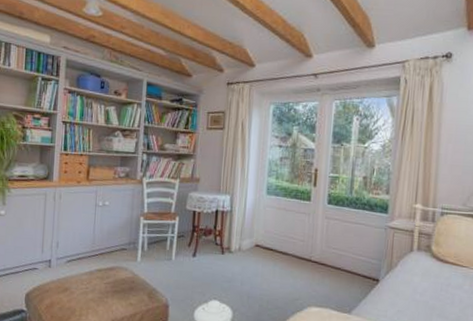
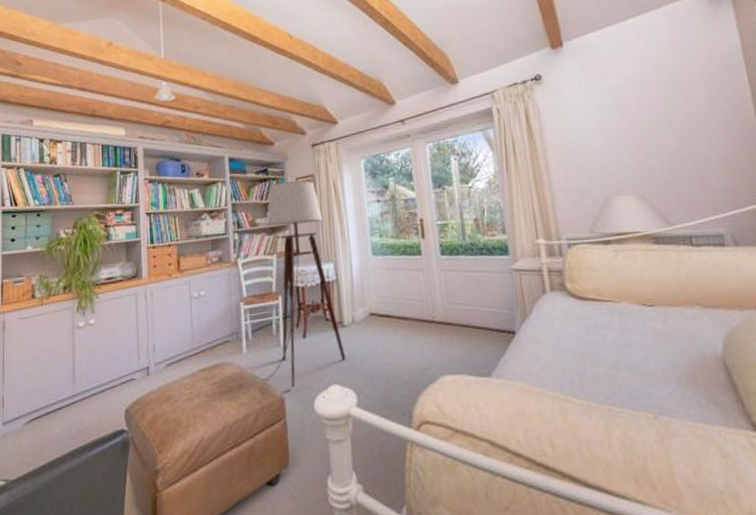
floor lamp: none [151,113,229,297] -> present [261,180,347,387]

